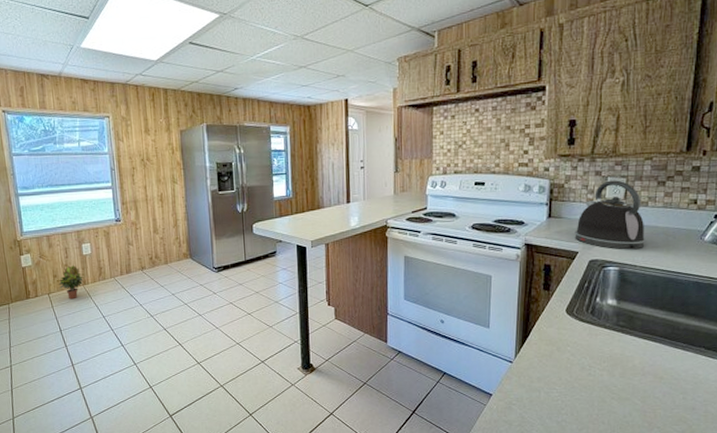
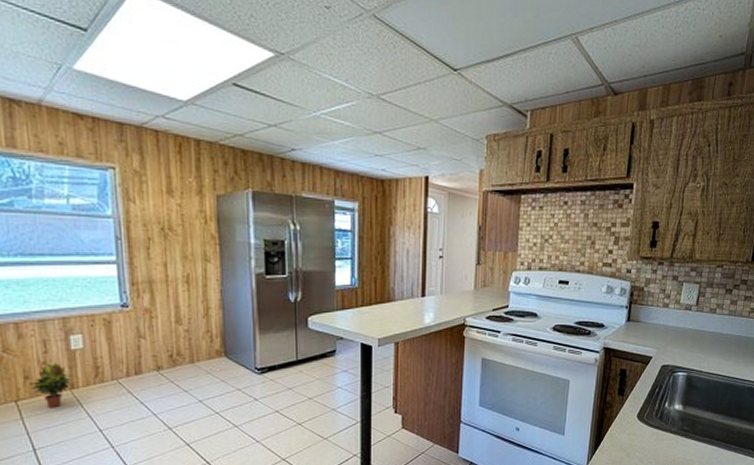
kettle: present [575,180,646,250] -> none [650,286,712,356]

